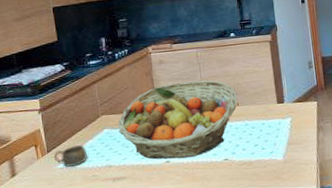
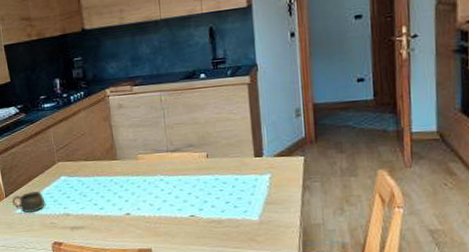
fruit basket: present [118,80,238,159] -> none [75,128,207,211]

